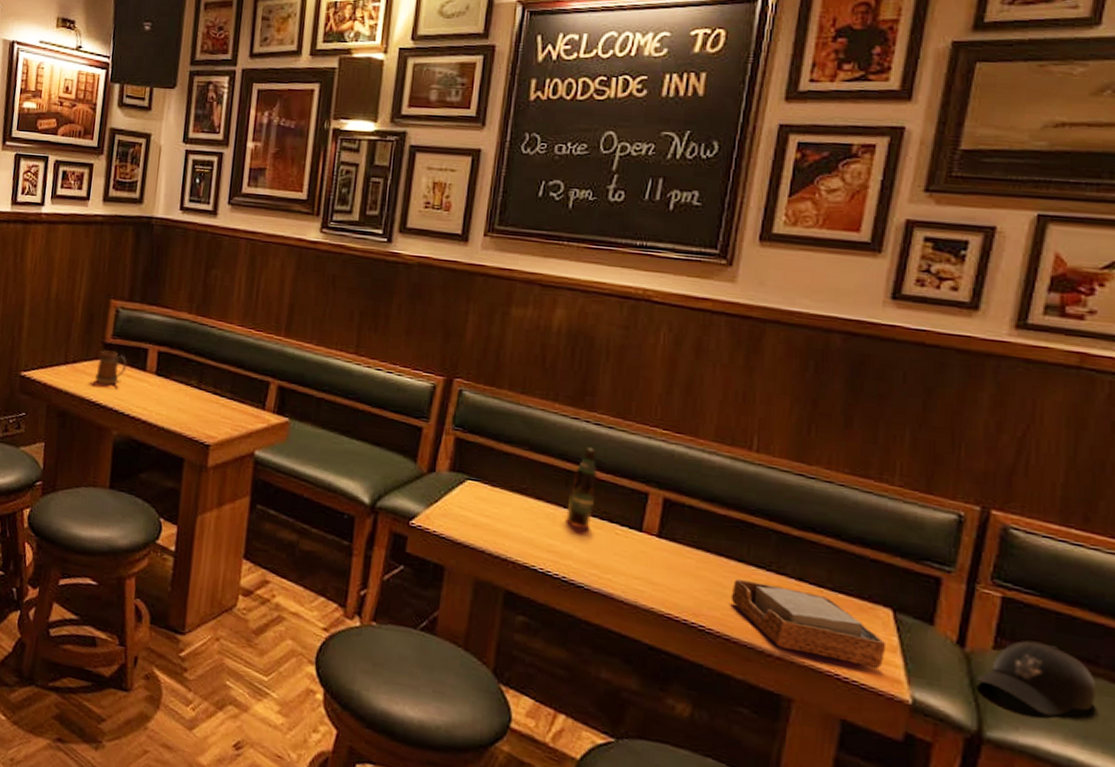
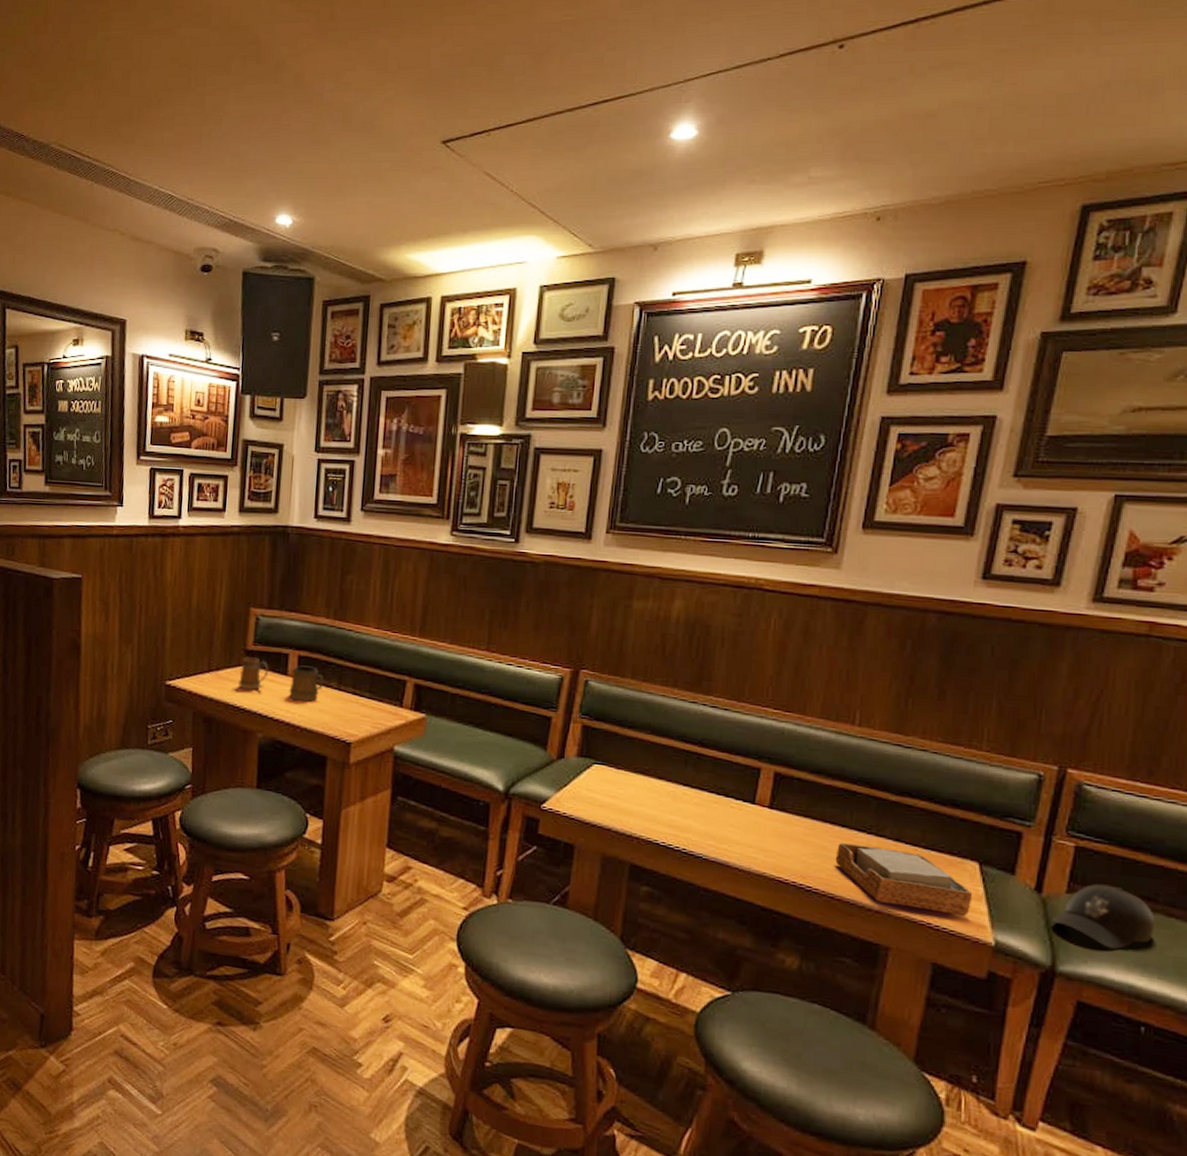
beer mug: none [147,361,184,400] -> present [289,665,324,702]
bottle: present [566,446,598,527] -> none [685,728,714,802]

